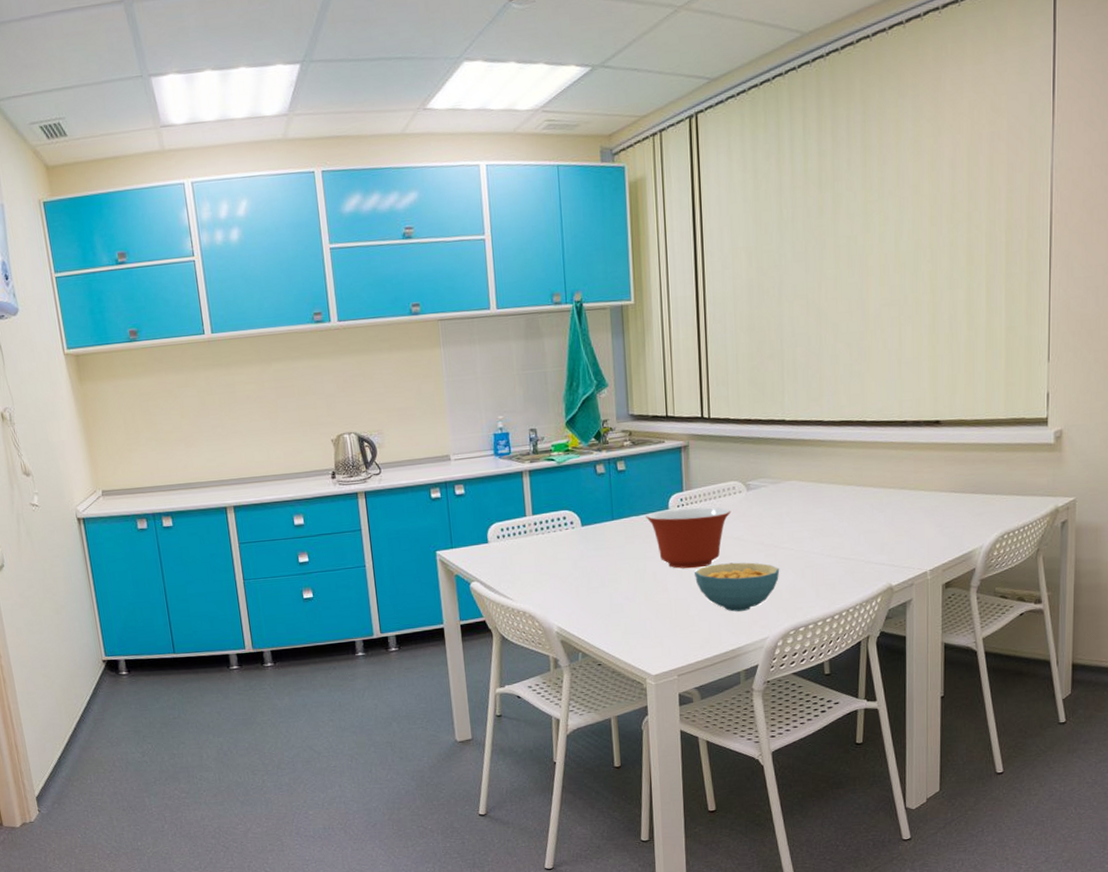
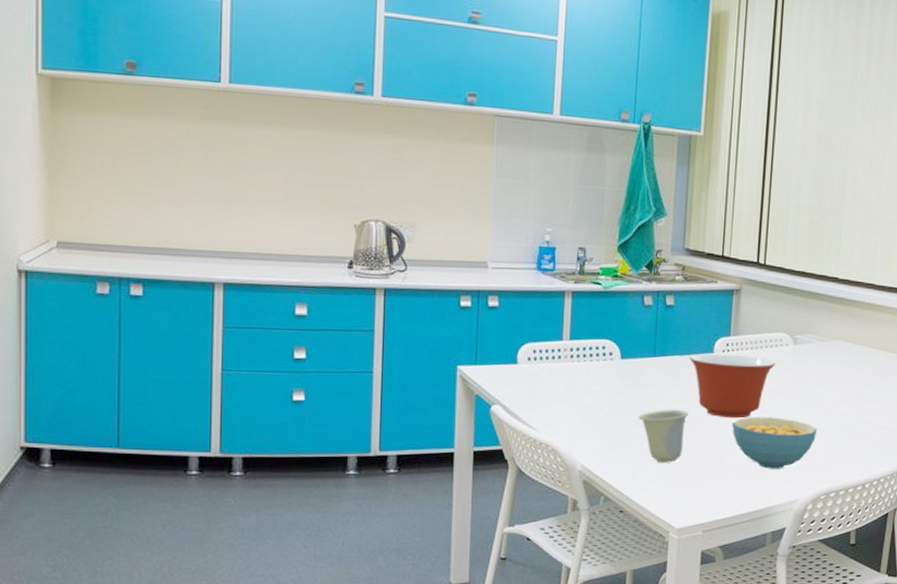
cup: none [604,566,652,617] -> present [638,409,689,463]

